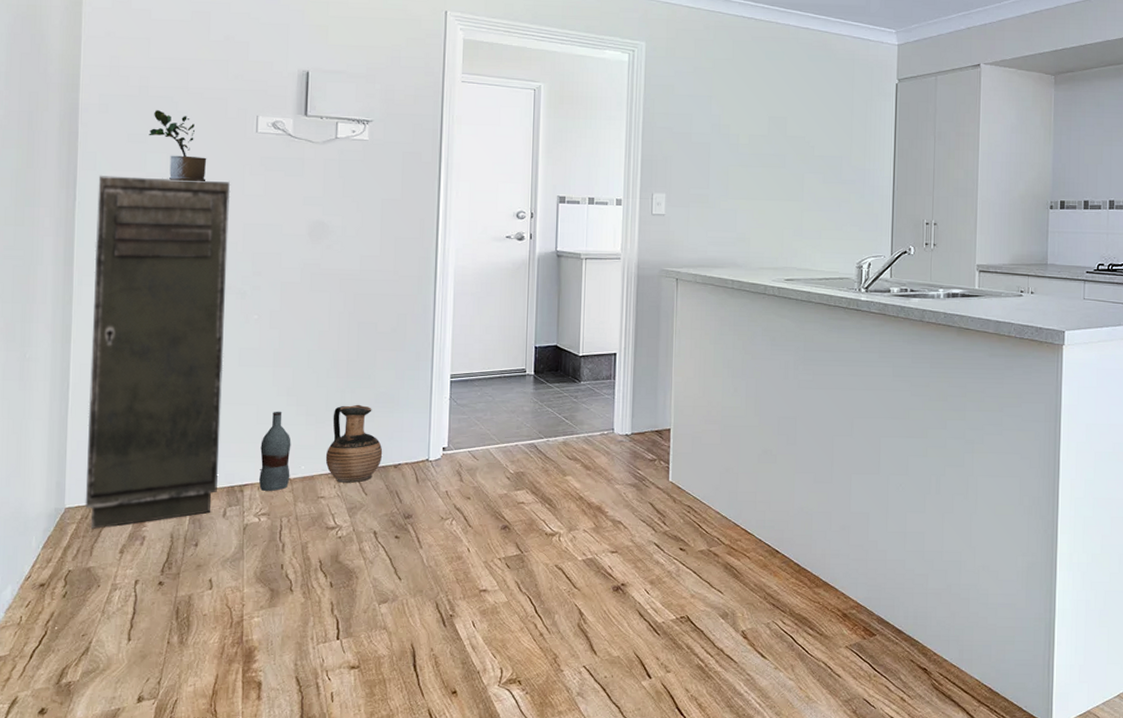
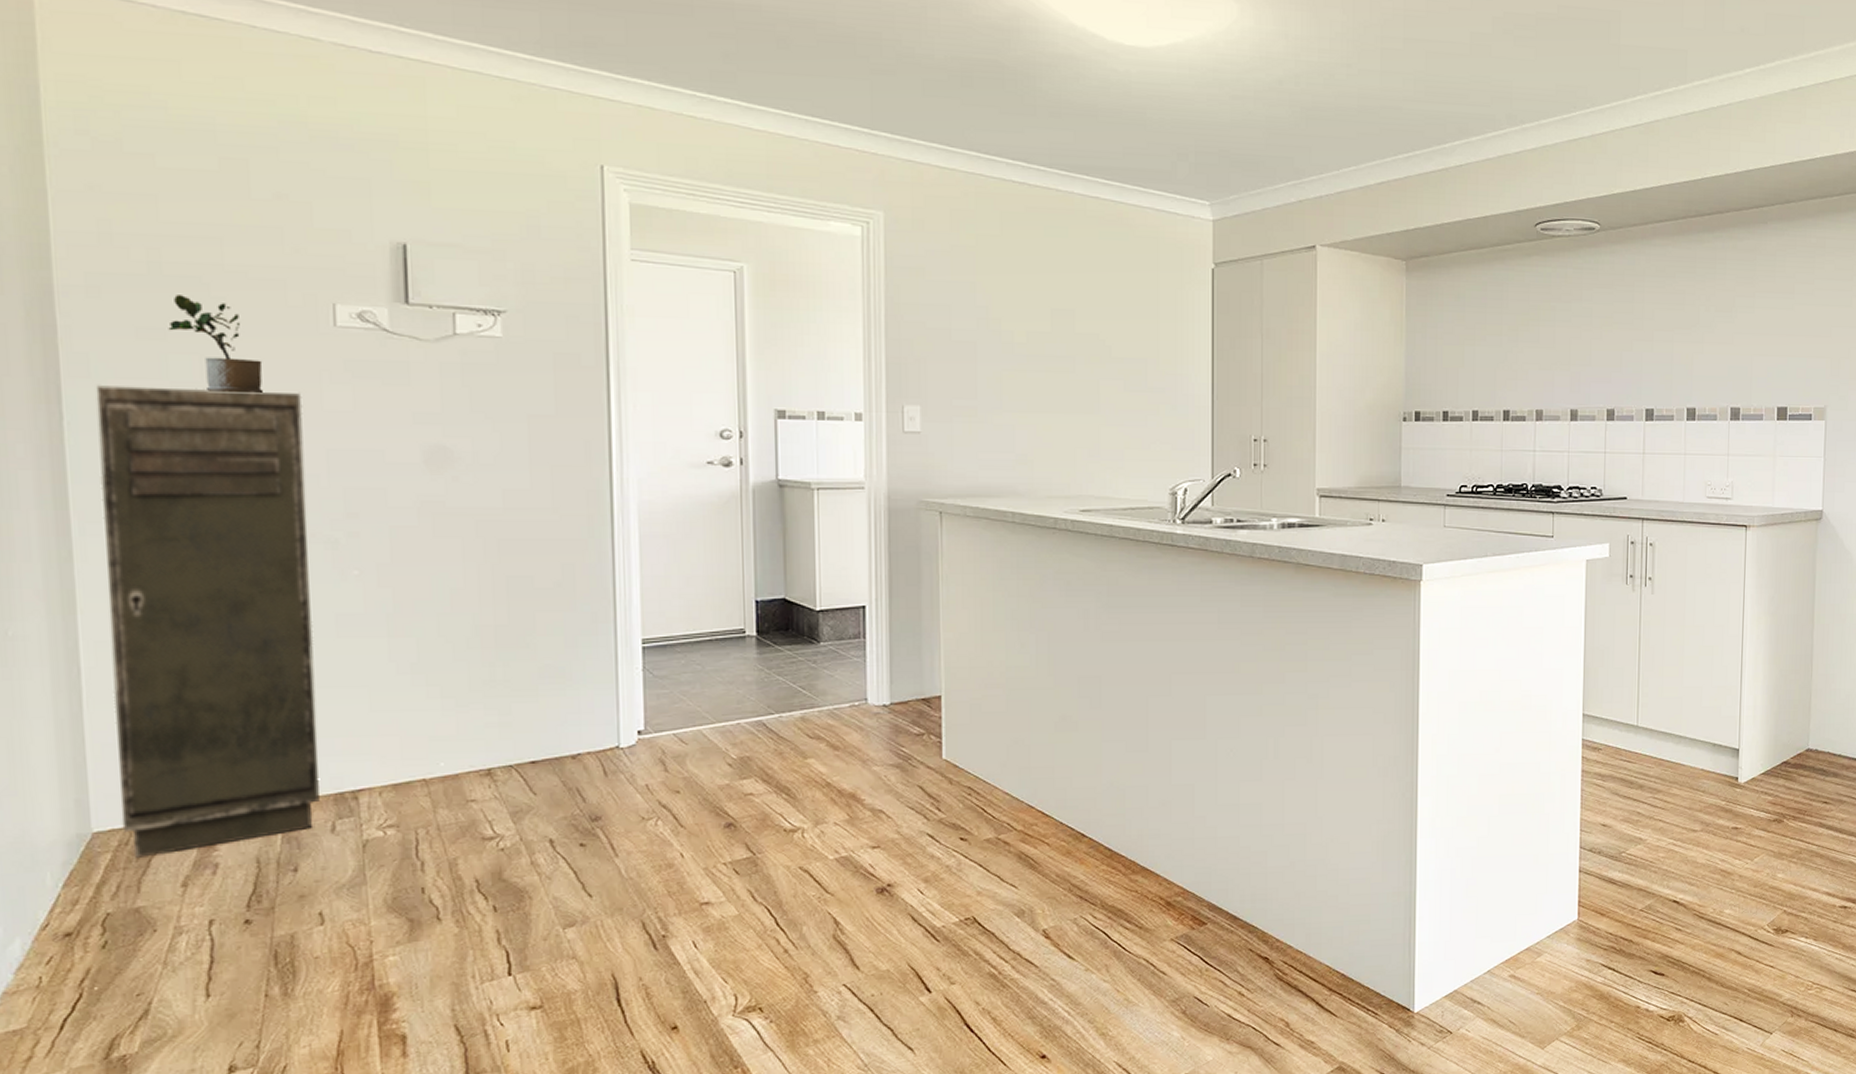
bottle: present [259,411,291,491] -> none [378,693,425,796]
ceramic jug: present [325,404,383,483] -> none [473,681,555,781]

